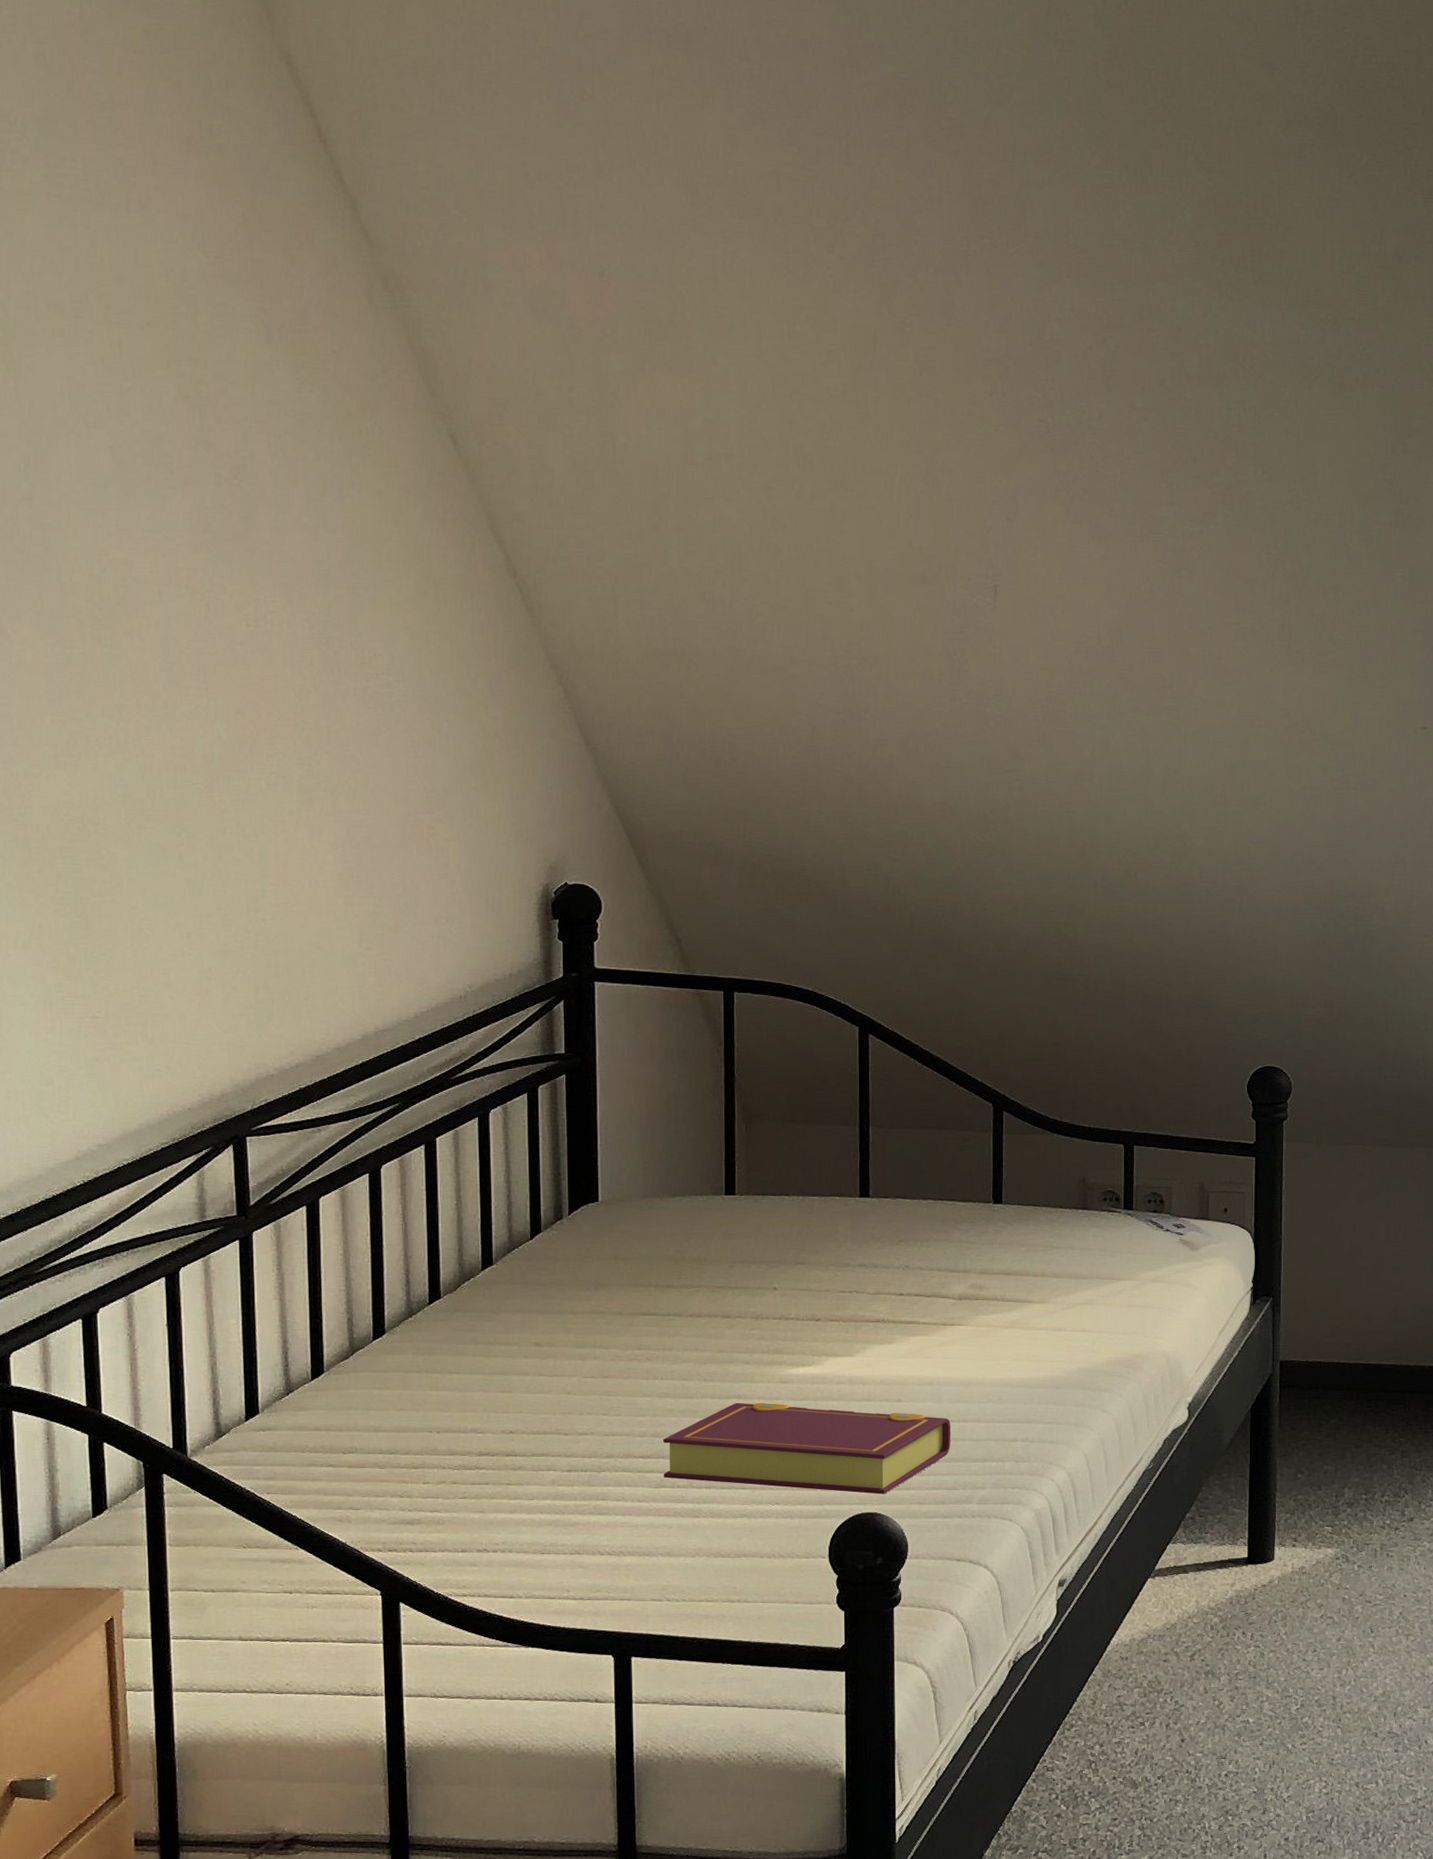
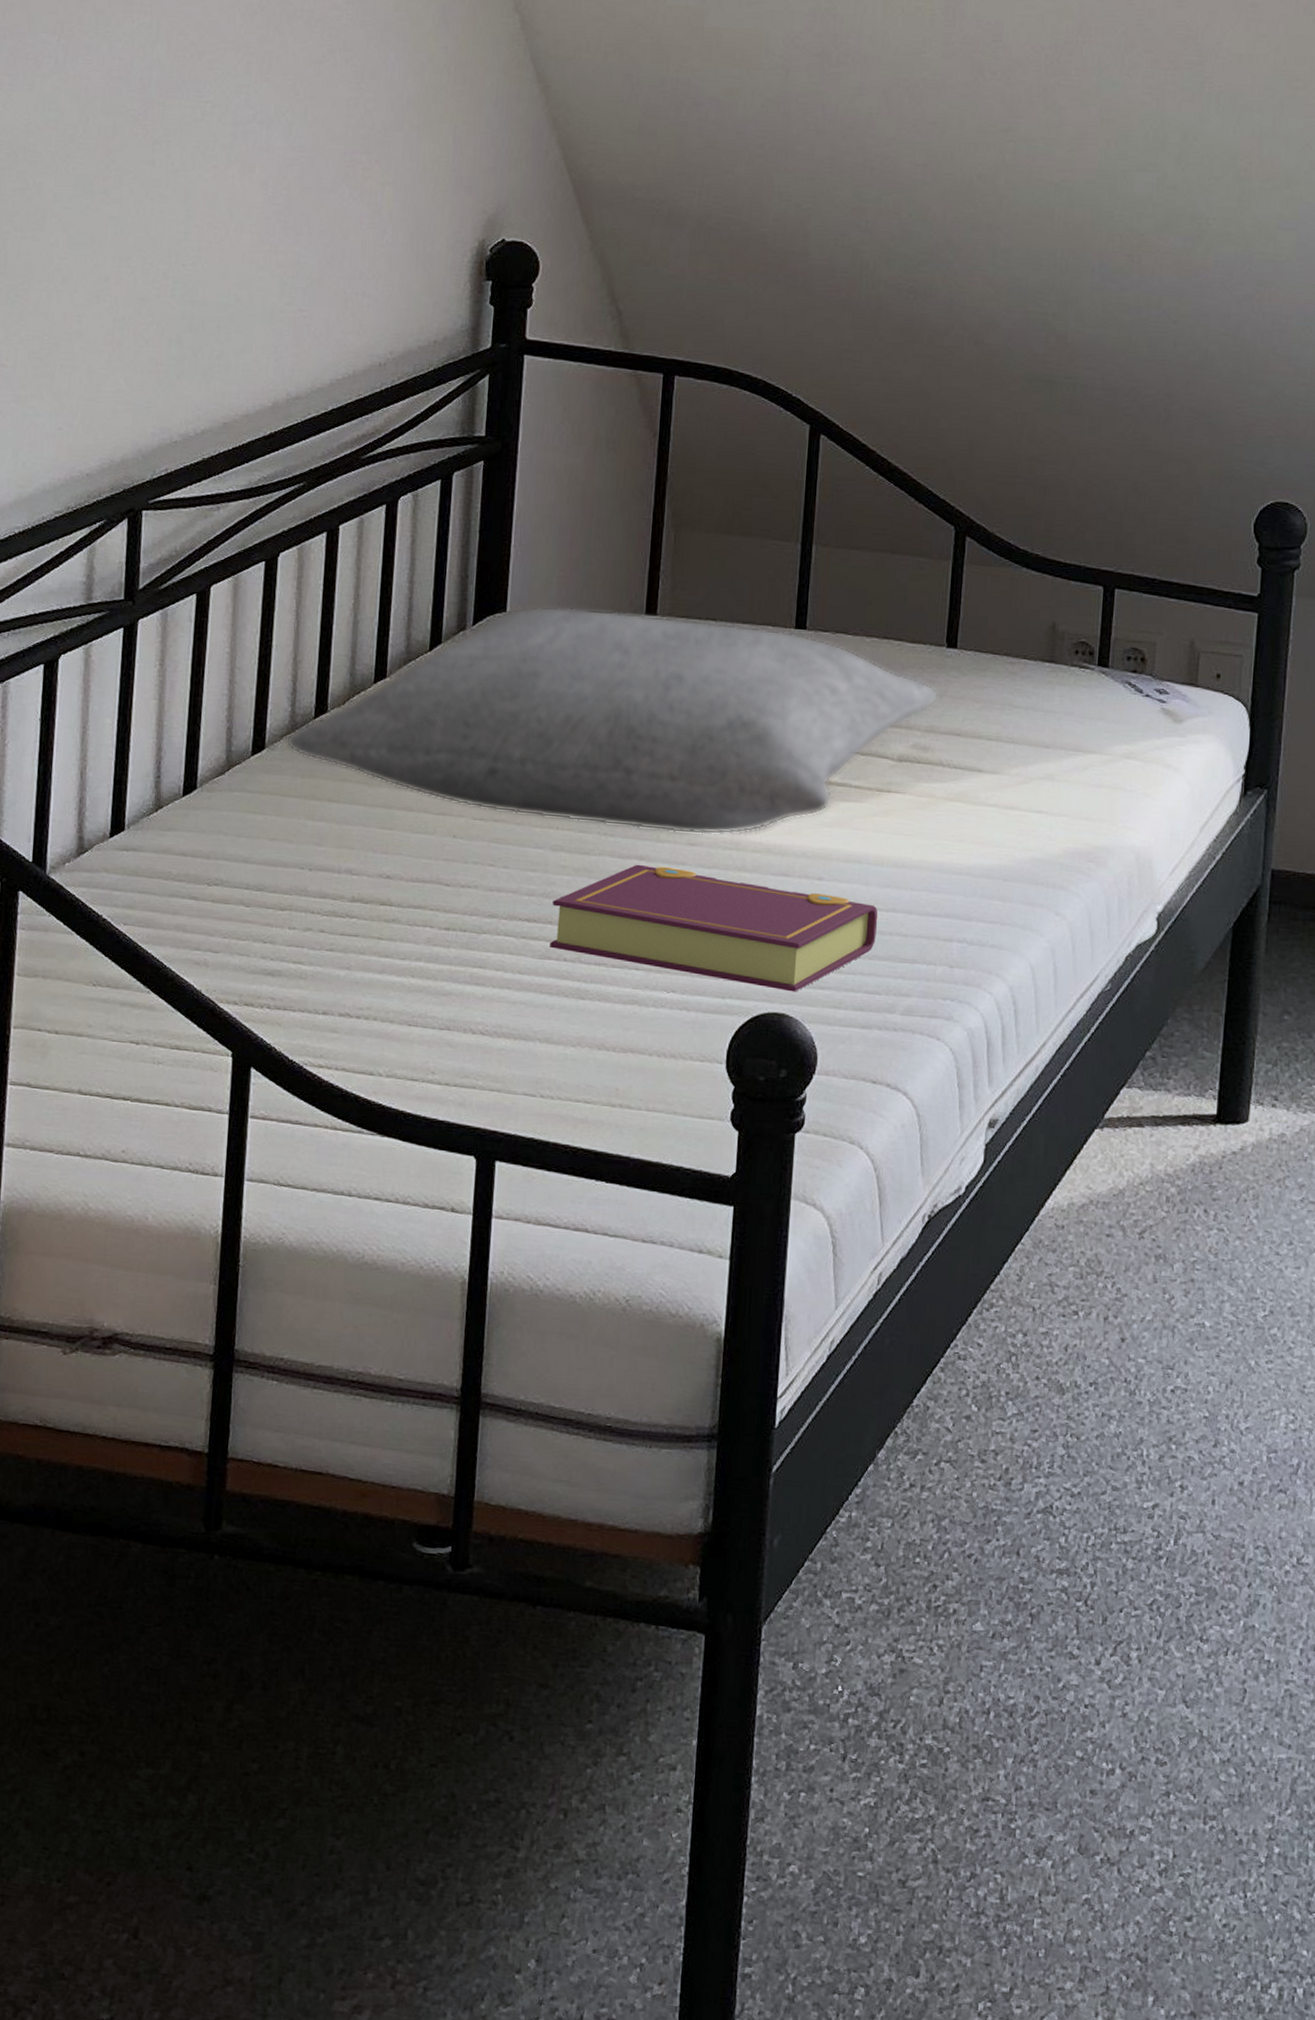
pillow: none [404,1194,990,1374] -> present [286,606,939,836]

